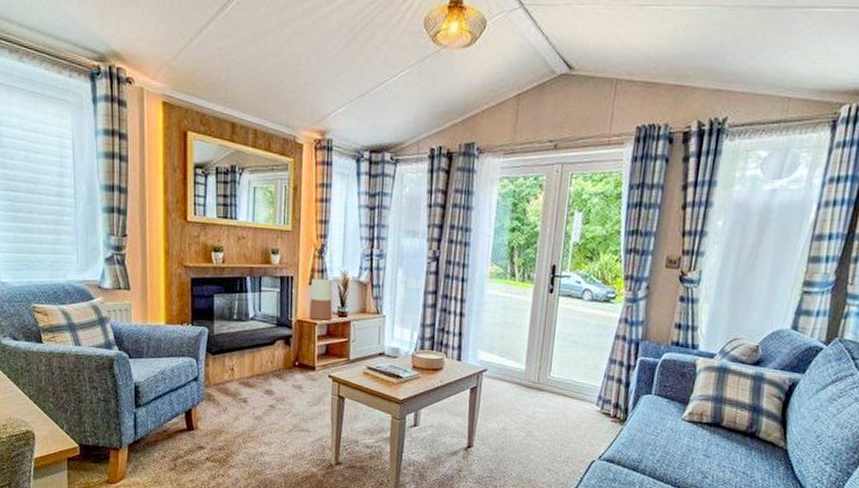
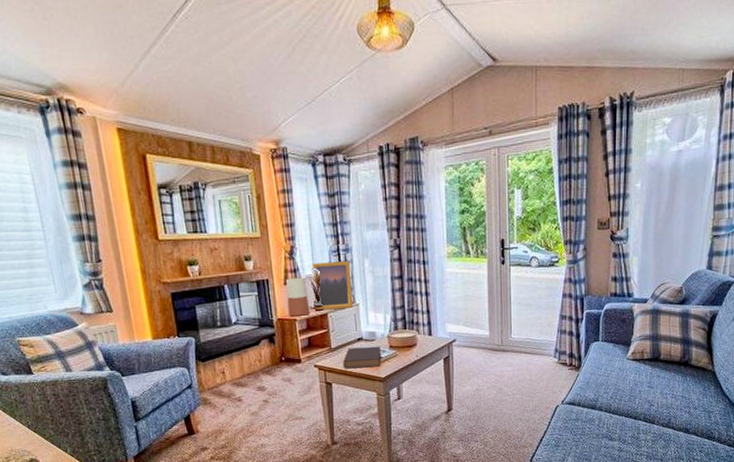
picture frame: none [338,265,383,319] -> present [311,261,353,311]
book: none [360,362,403,387] -> present [343,346,382,369]

